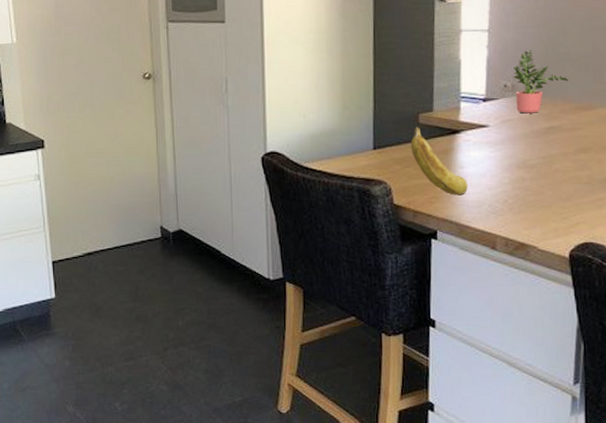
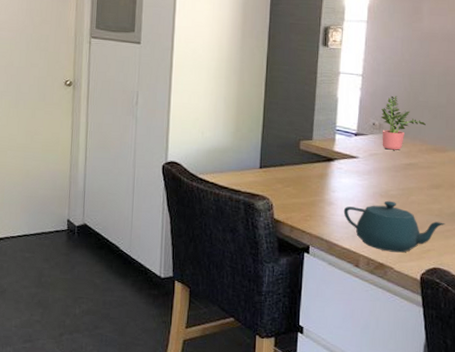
banana: present [410,127,468,196] -> none [291,152,338,216]
teapot: none [474,171,597,229] -> present [343,200,445,253]

